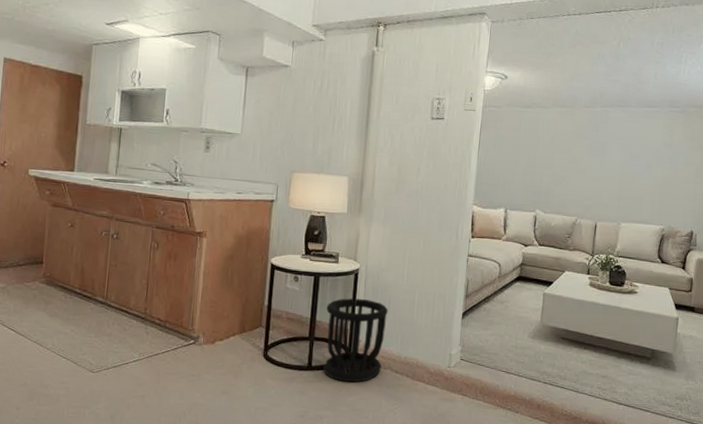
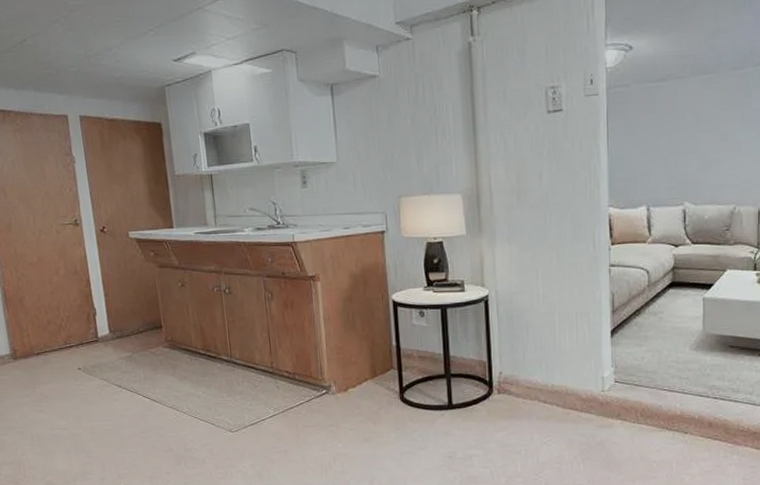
wastebasket: present [323,298,388,383] -> none [459,327,528,418]

